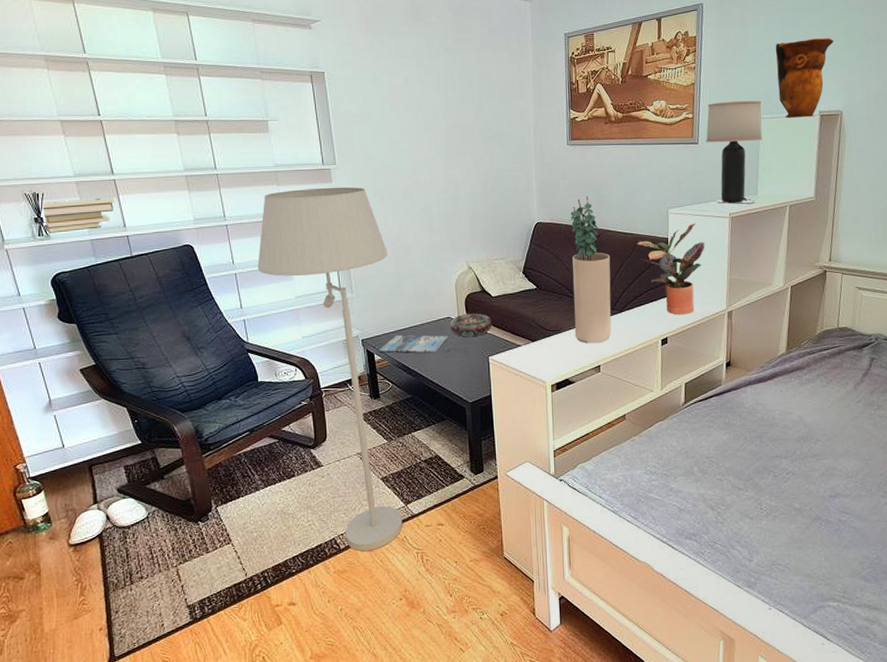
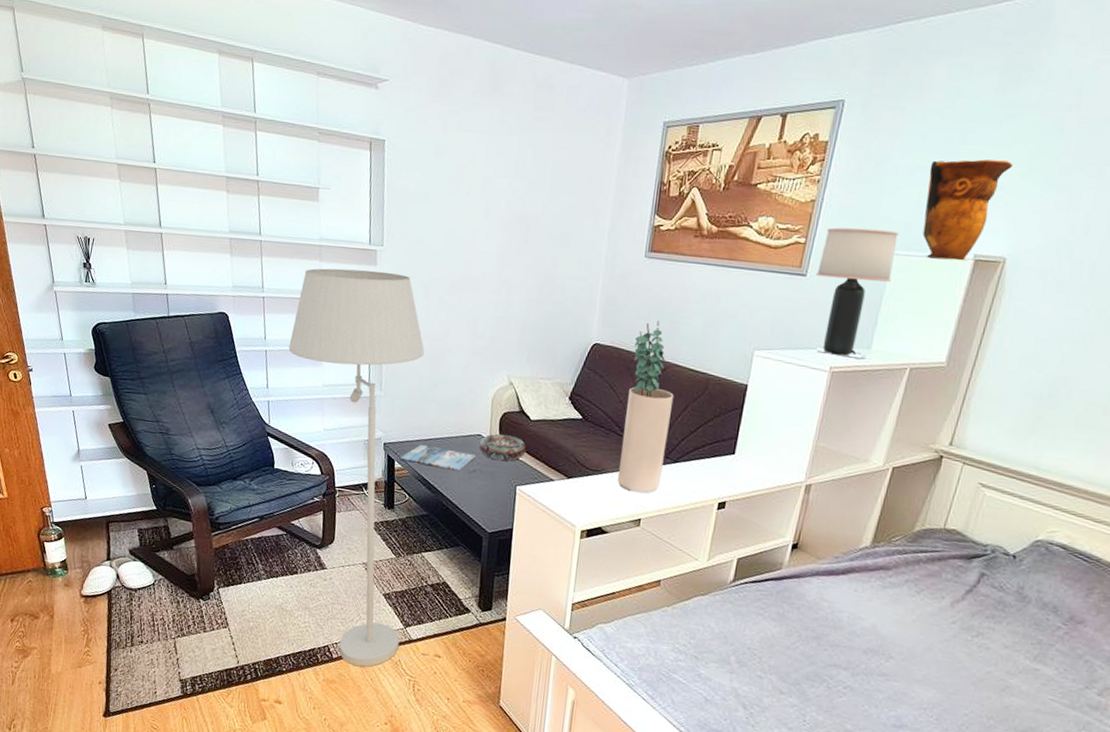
books: present [42,196,115,234] -> none [91,247,159,283]
potted plant: present [636,223,705,315] -> none [708,371,792,480]

